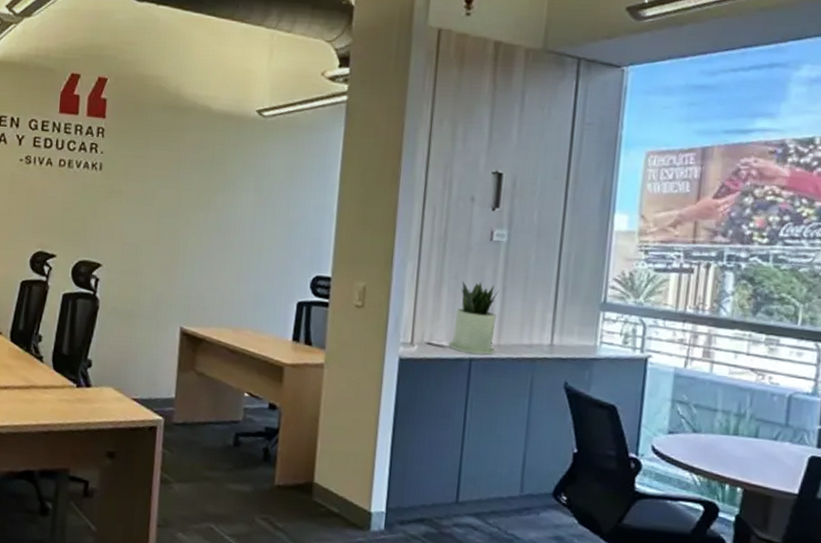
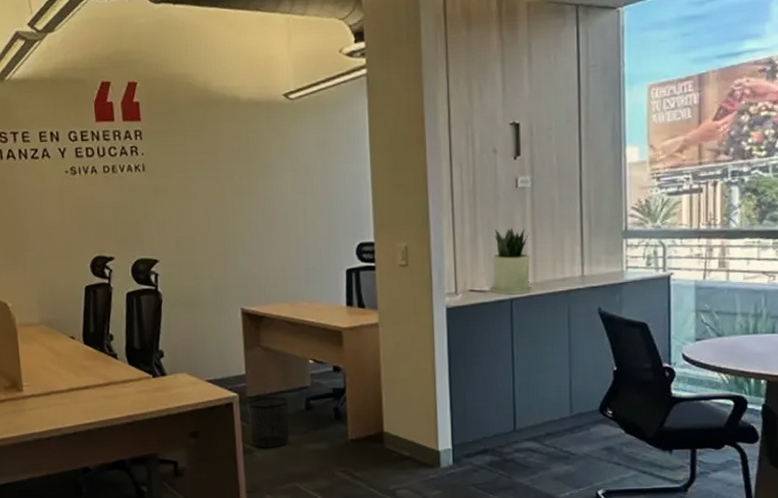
waste bin: none [171,424,217,483] -> present [246,396,289,449]

